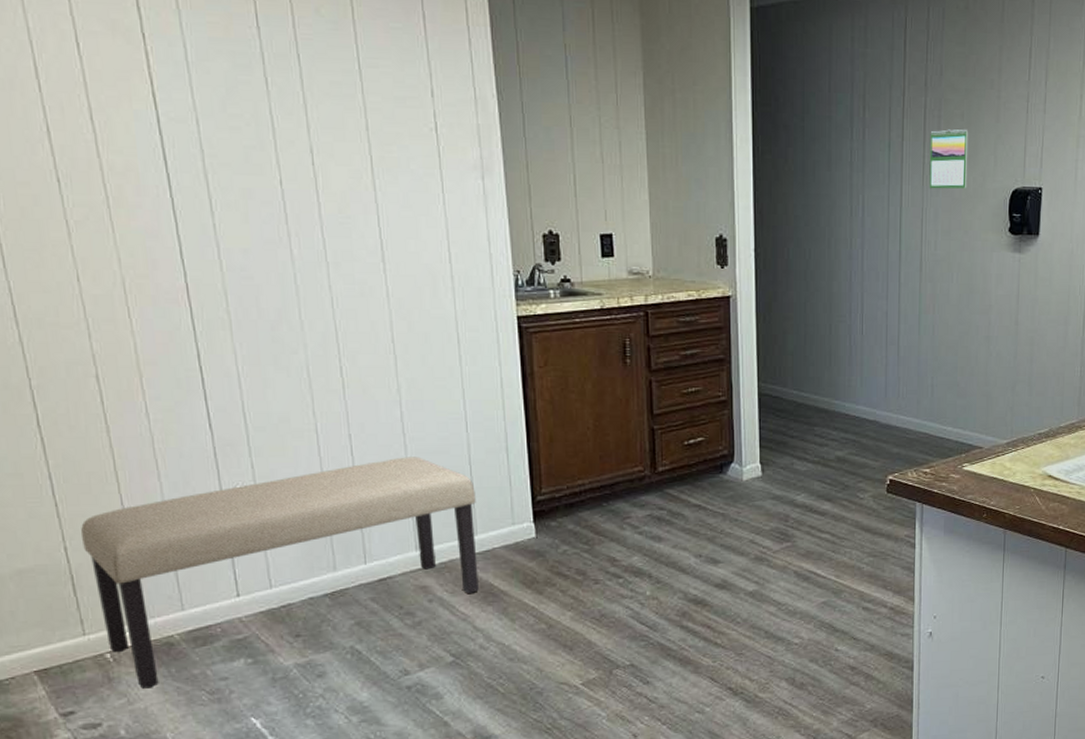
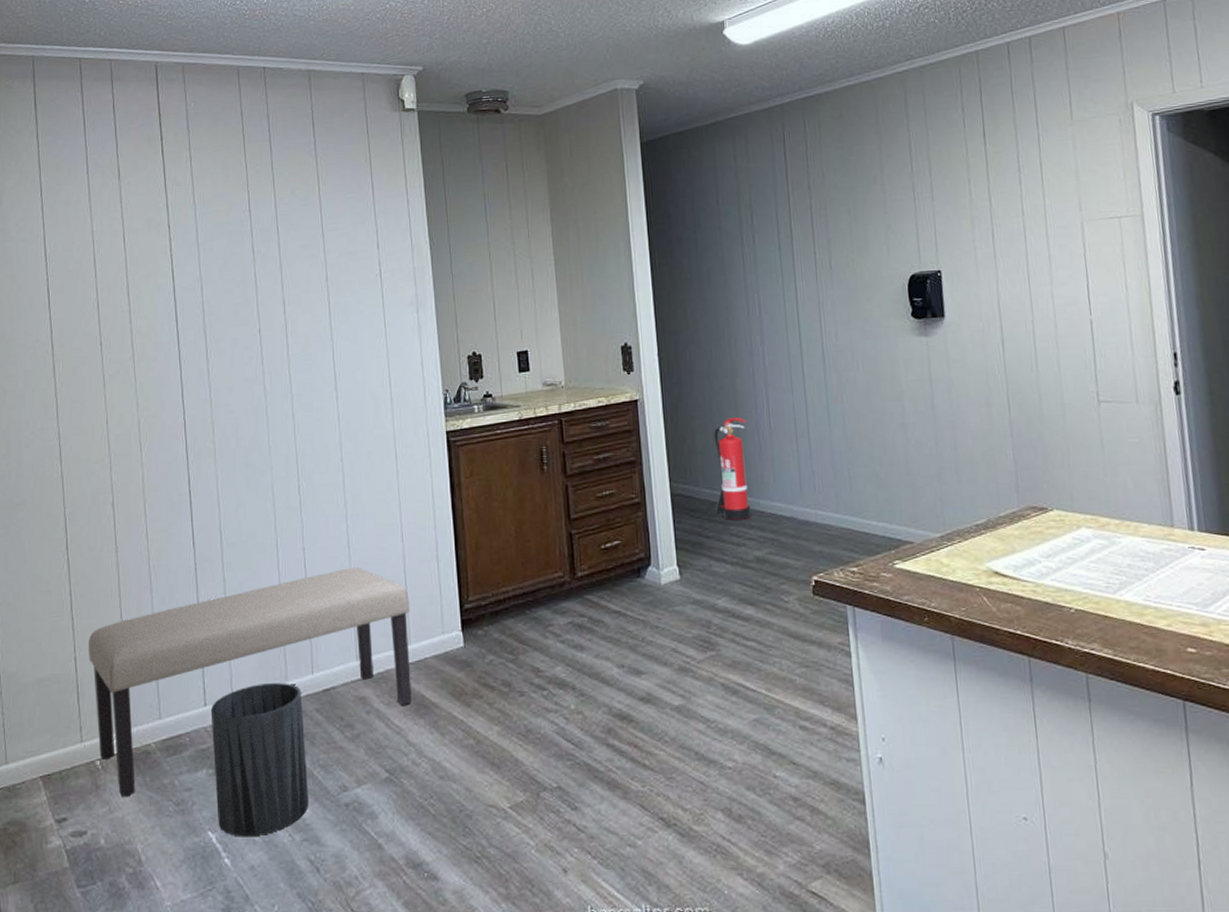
trash can: none [245,573,366,722] -> present [210,683,309,837]
fire extinguisher: none [801,320,840,421] -> present [713,417,752,520]
calendar: present [929,129,969,189] -> none [818,223,862,283]

